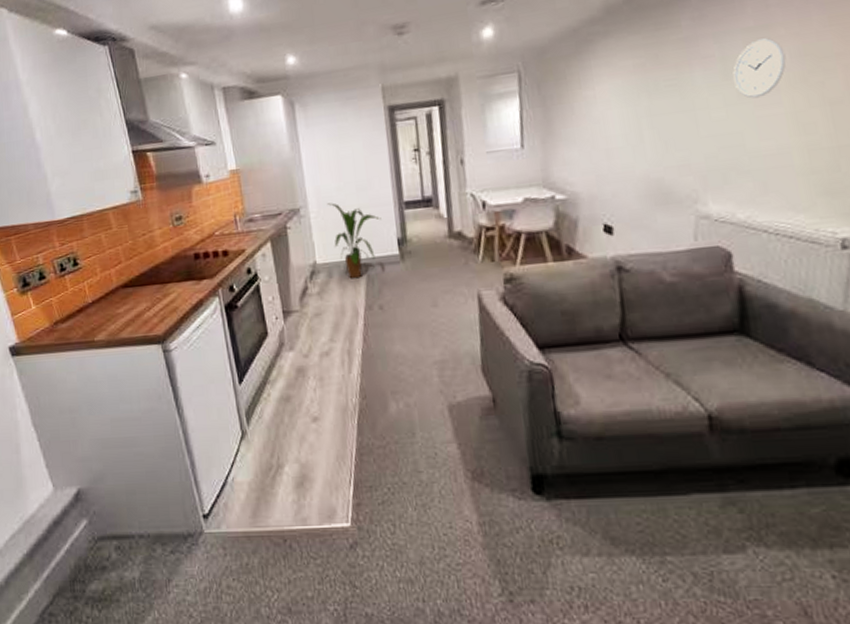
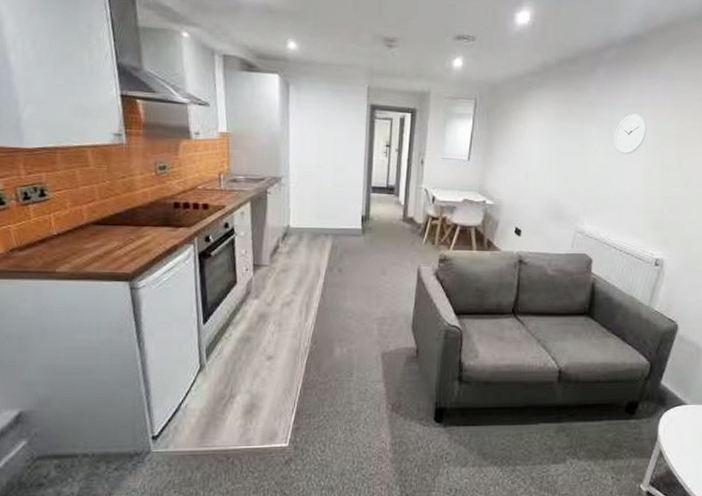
house plant: present [326,203,382,279] -> none [306,177,351,244]

